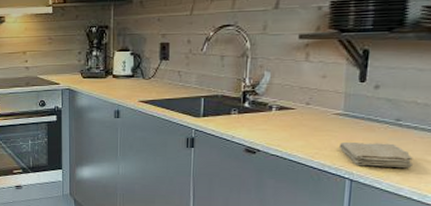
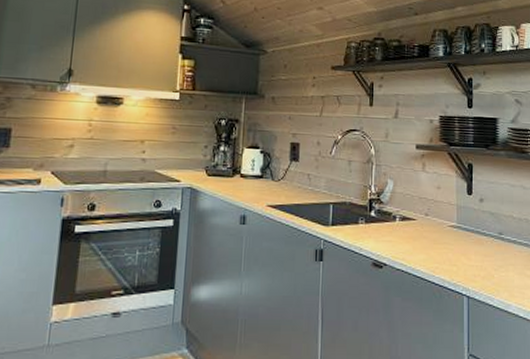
washcloth: present [338,141,414,168] -> none [455,255,517,283]

